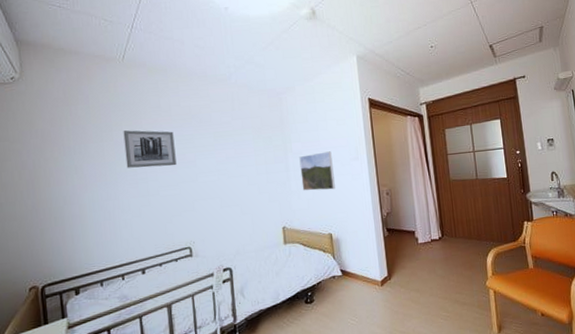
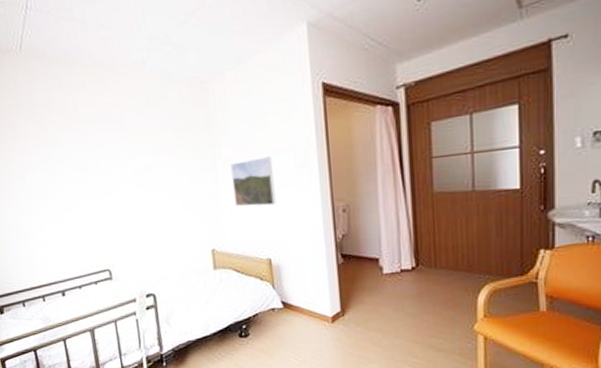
wall art: present [123,130,177,168] -> none [28,136,89,181]

